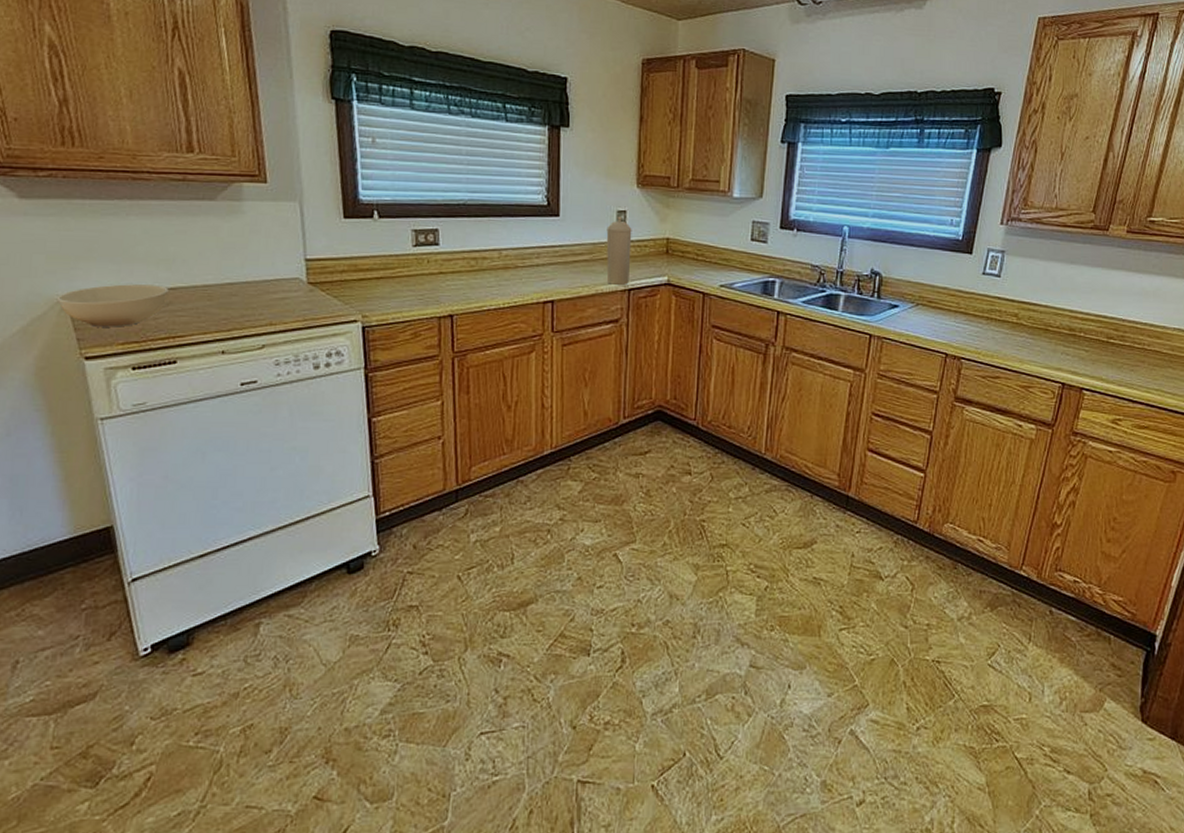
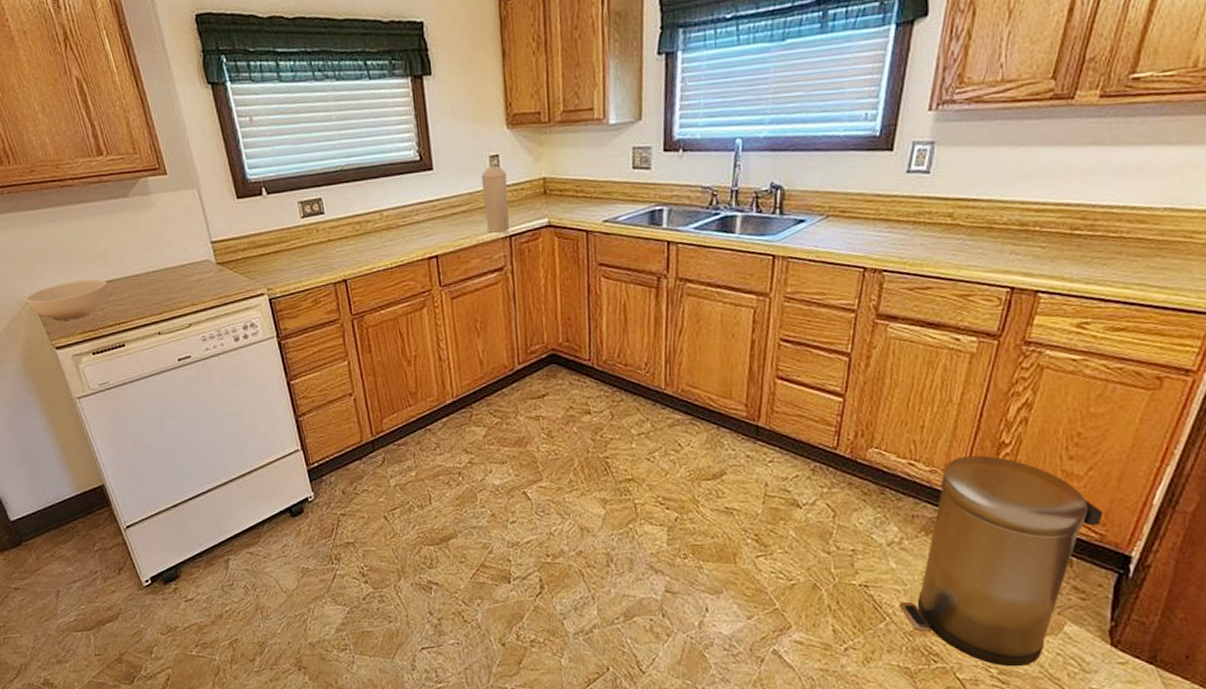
pedal bin: none [966,535,1134,745] -> present [898,455,1103,667]

